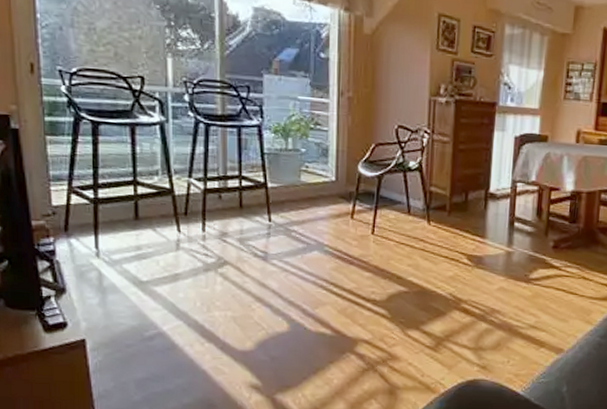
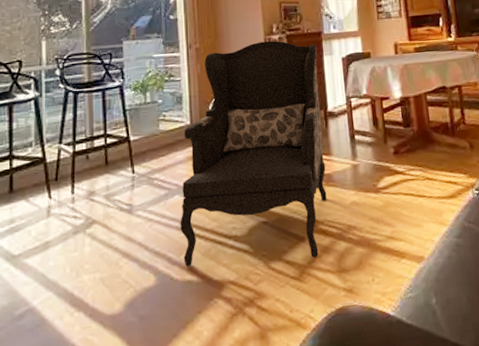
armchair: none [317,102,488,333] -> present [180,40,327,267]

